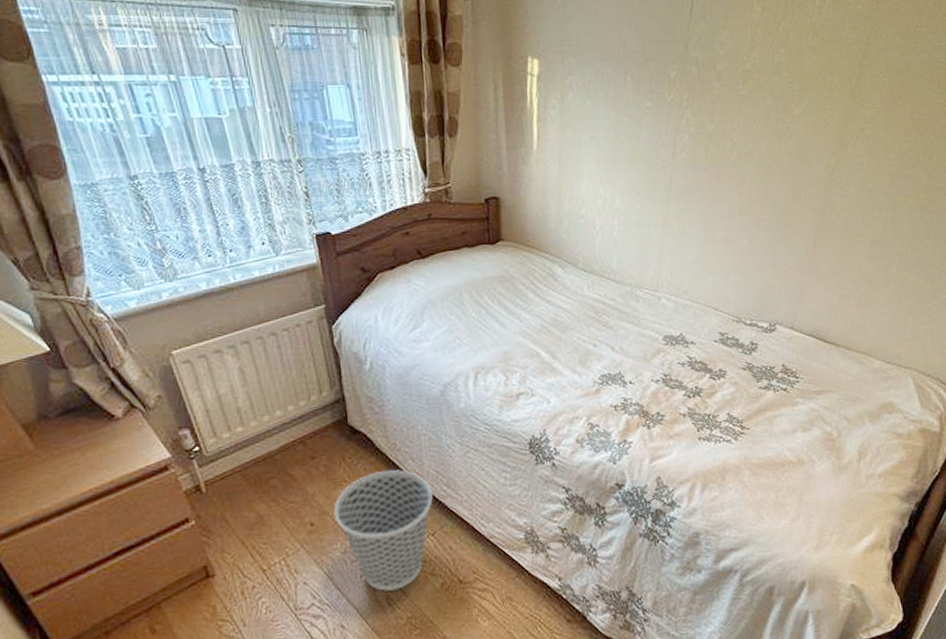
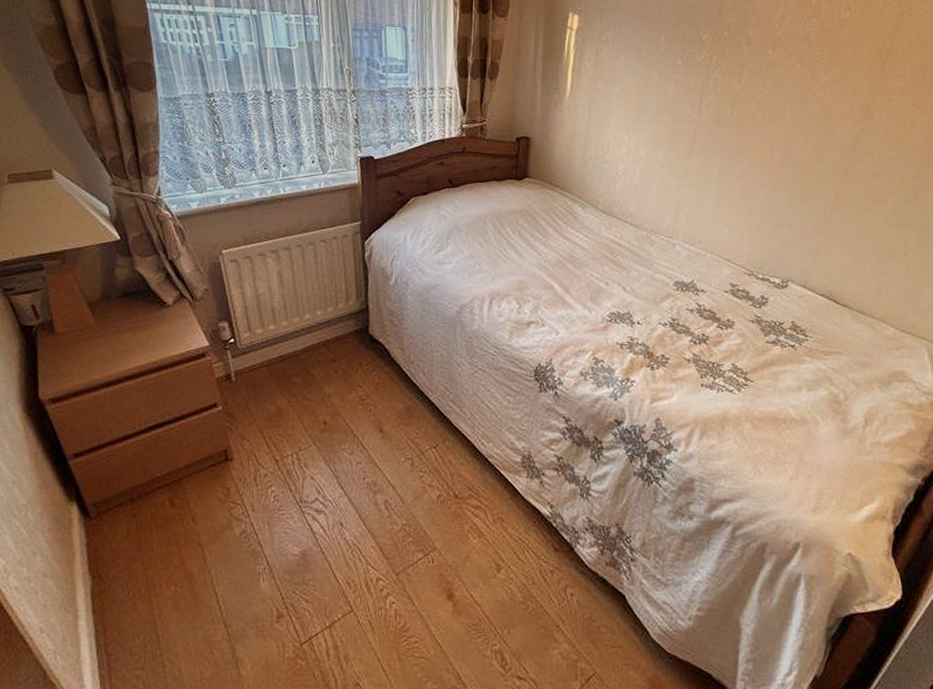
wastebasket: present [334,469,433,592] -> none [346,381,439,496]

